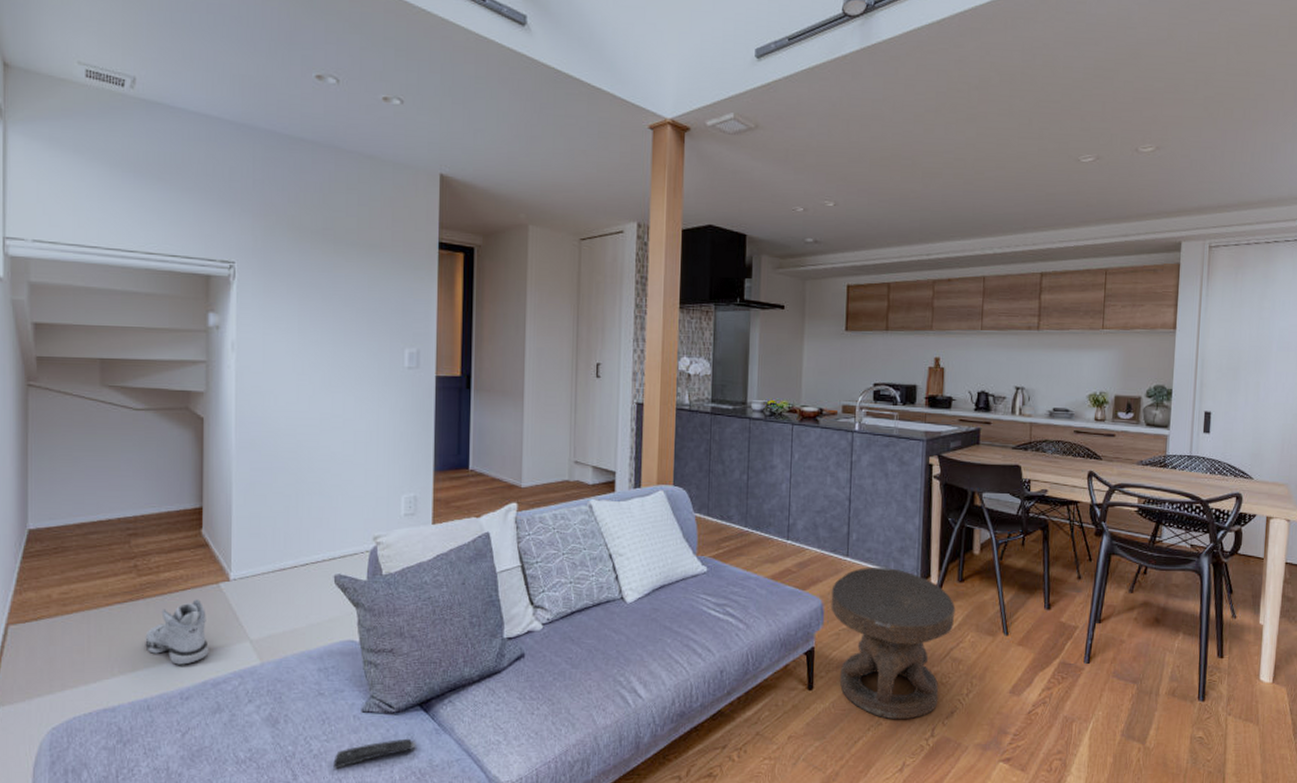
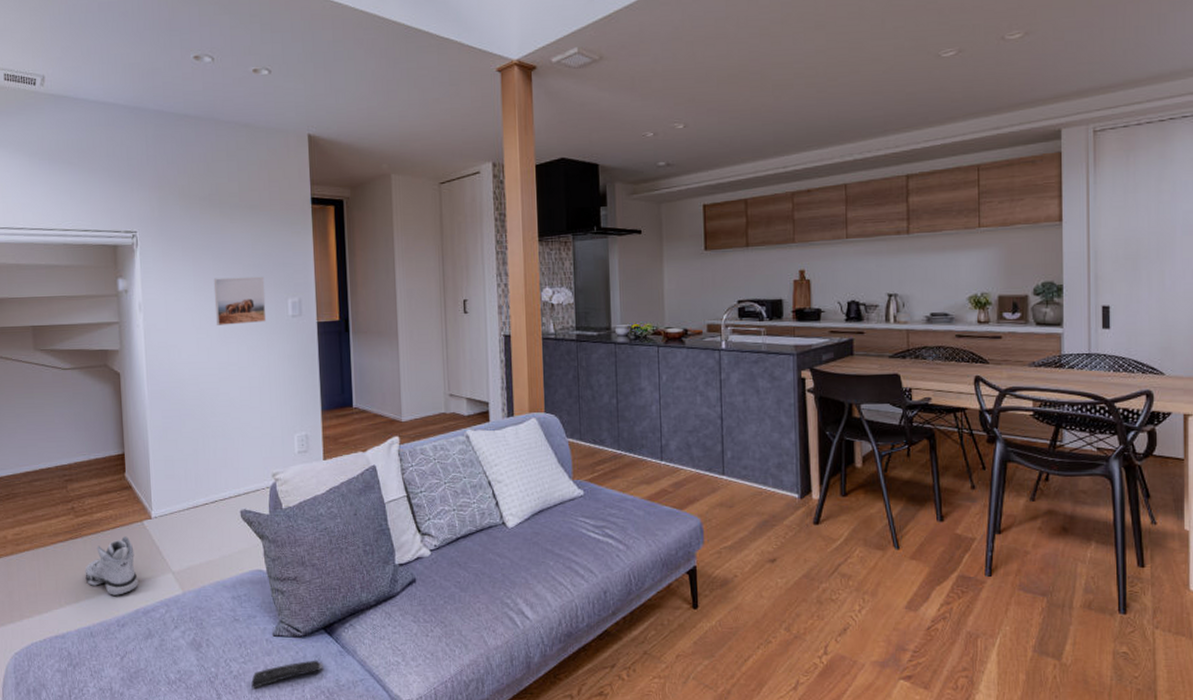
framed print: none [320,320,380,373] -> present [213,276,267,325]
carved stool: present [831,567,956,720] -> none [709,484,841,638]

